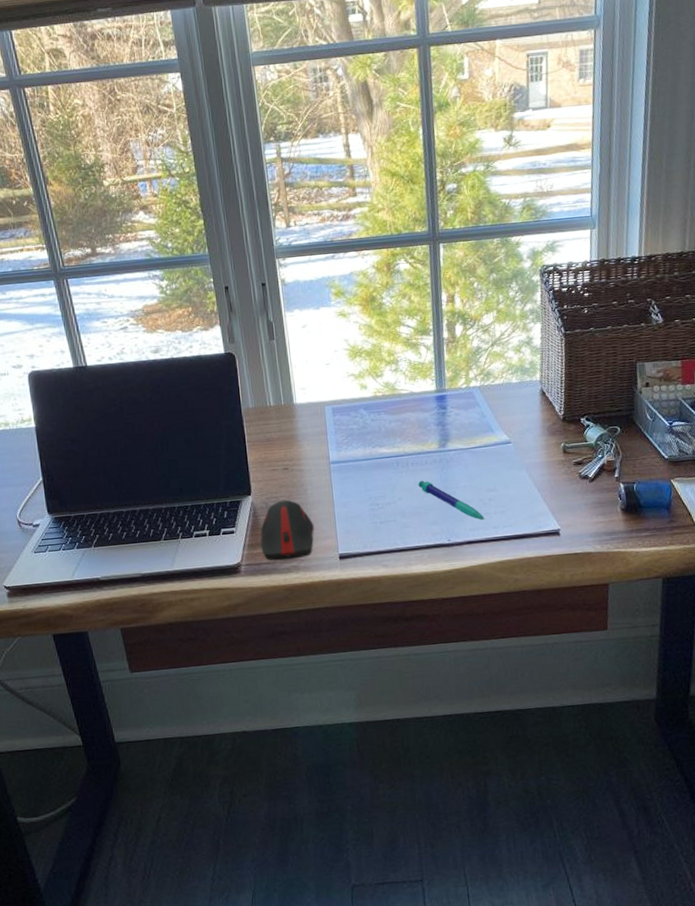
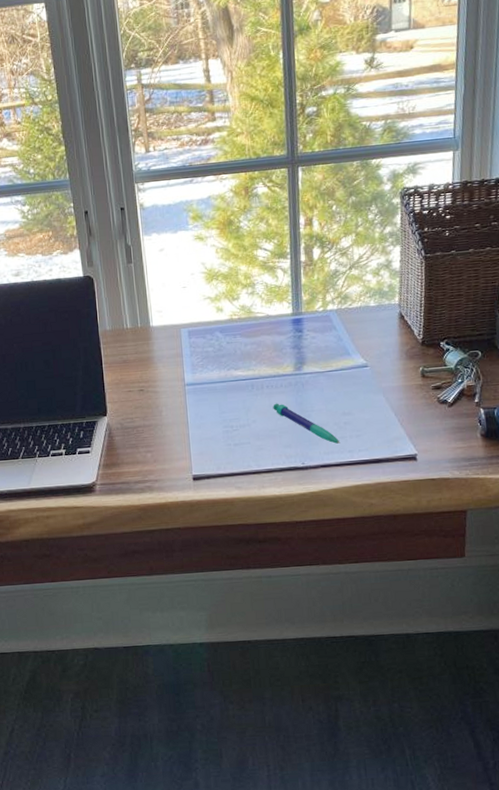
computer mouse: present [260,499,314,561] -> none [115,420,168,481]

